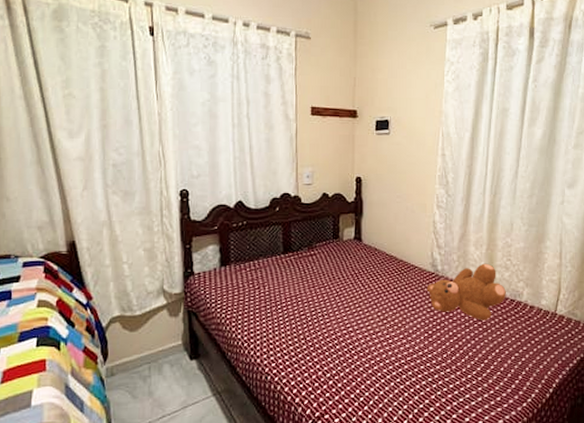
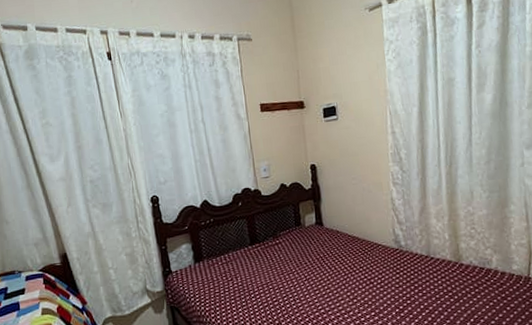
teddy bear: present [426,263,507,321] -> none [392,234,475,291]

